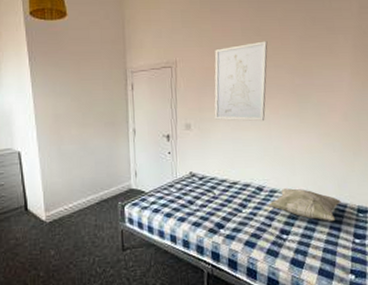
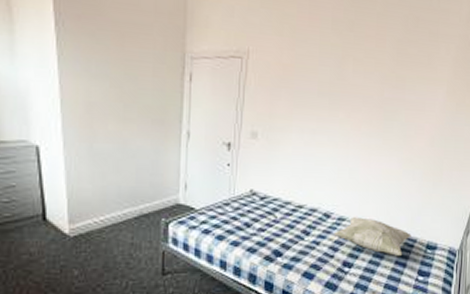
wall art: present [214,41,268,122] -> none [286,39,360,138]

